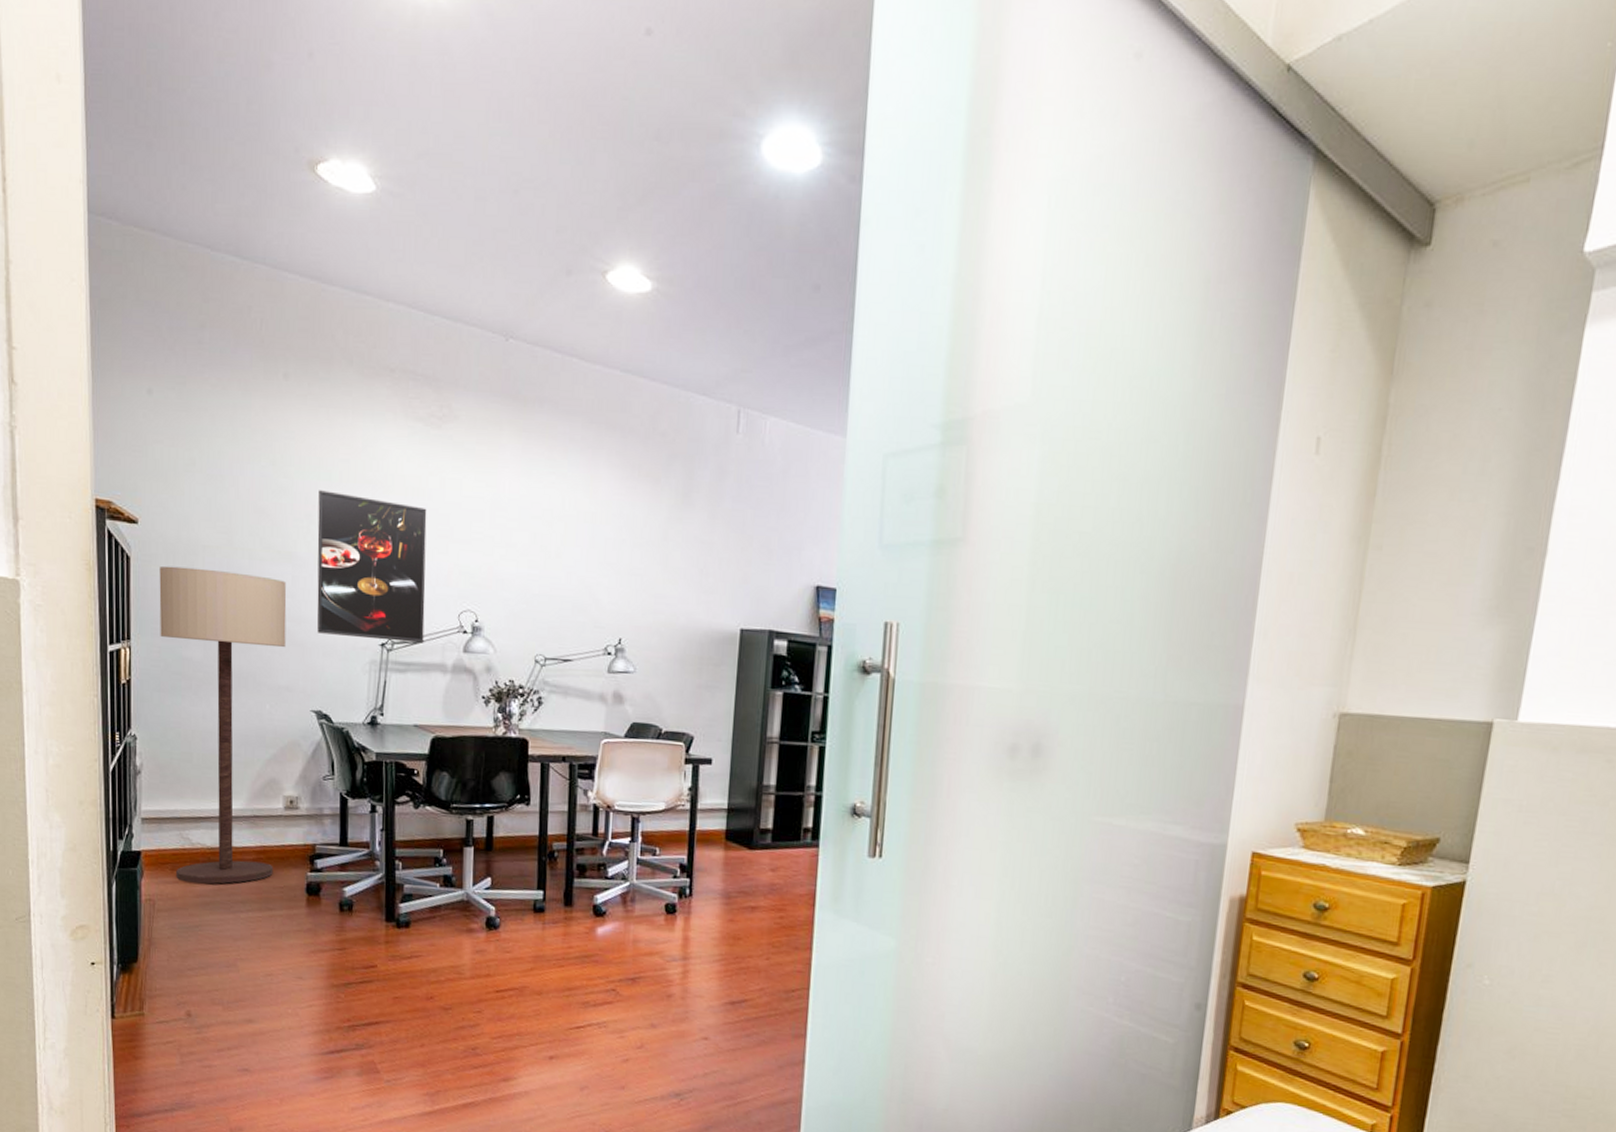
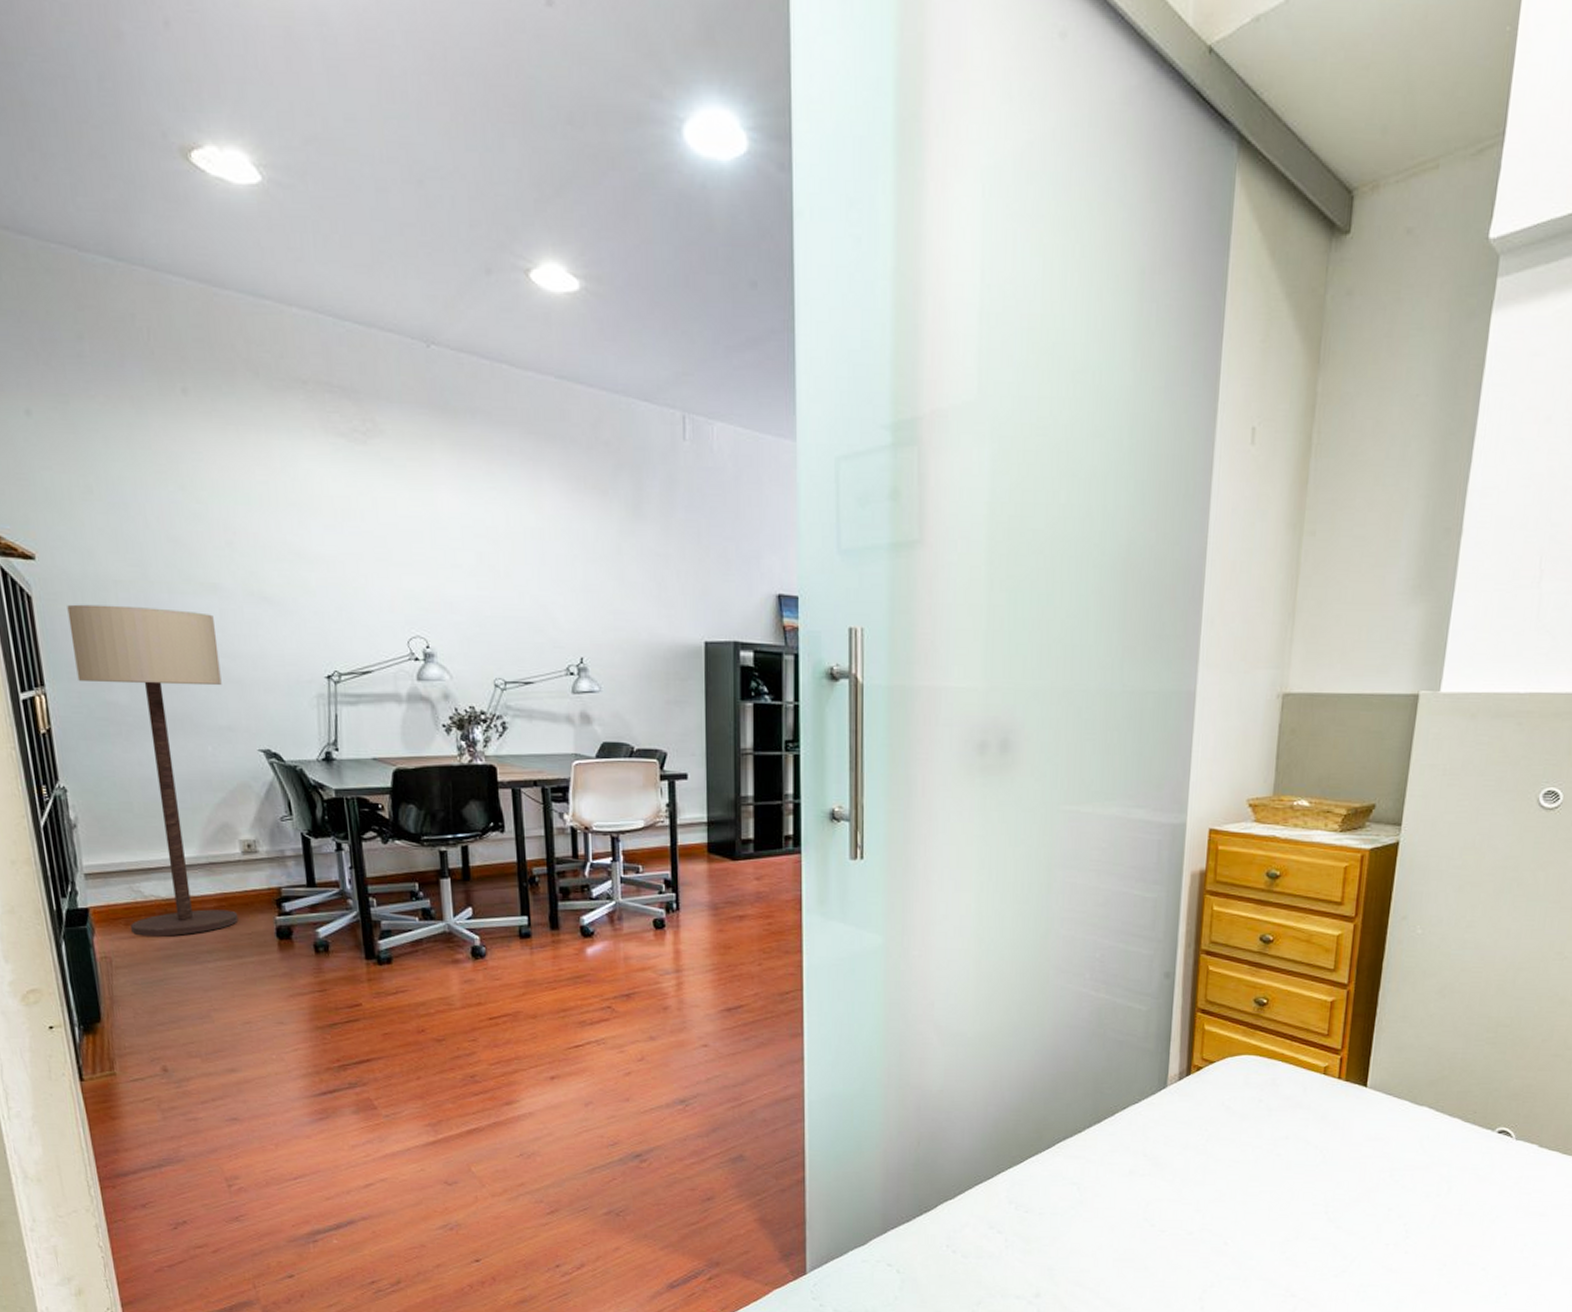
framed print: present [317,490,427,643] -> none [238,515,373,673]

